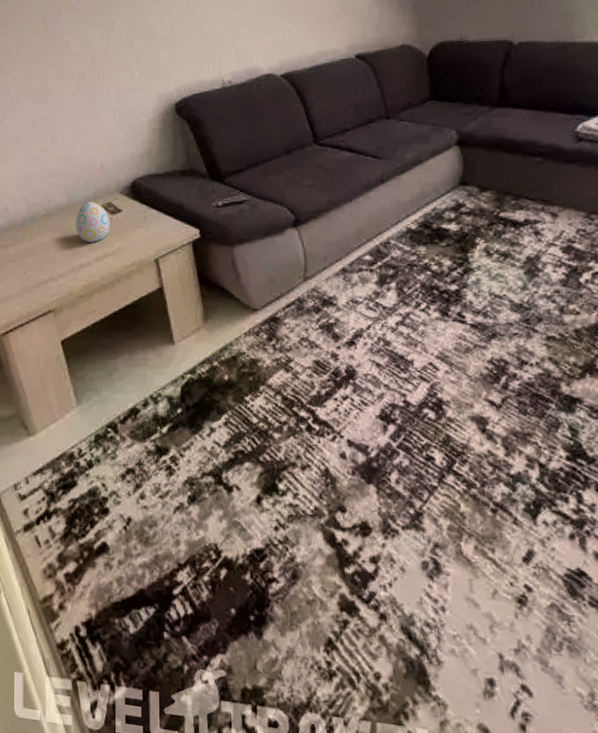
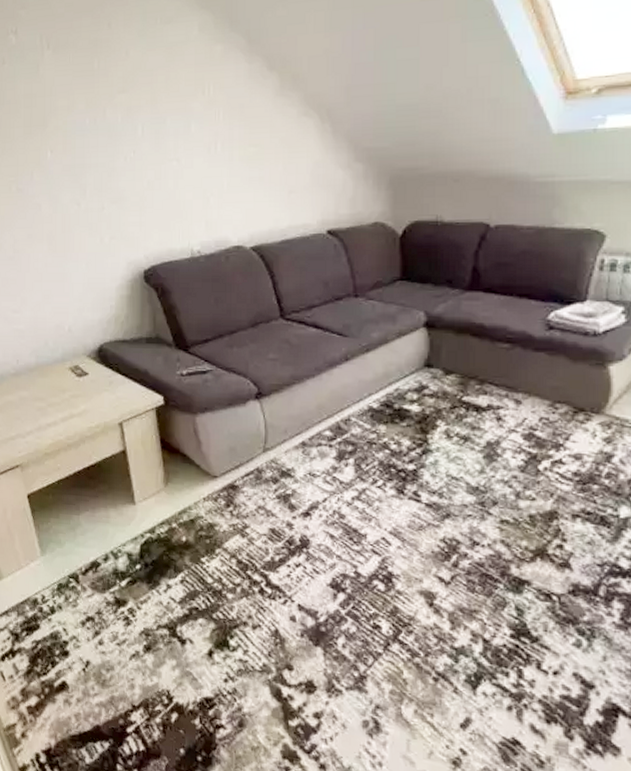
decorative egg: present [76,201,110,242] -> none [43,363,77,403]

